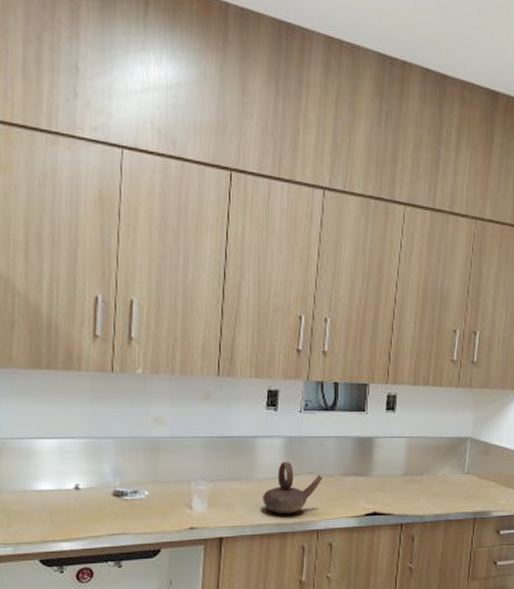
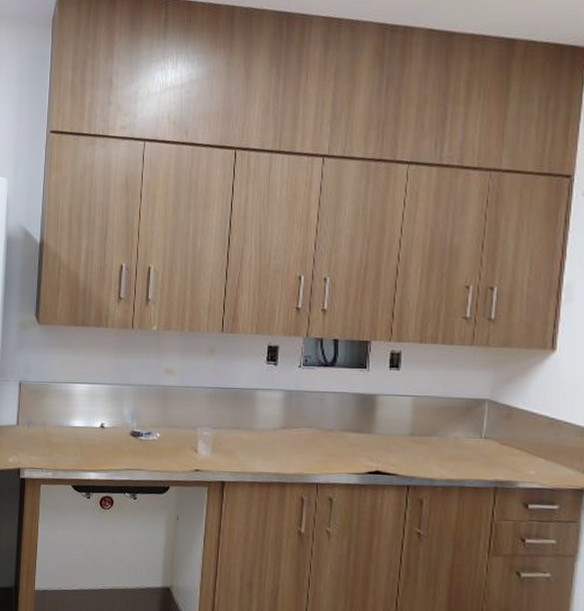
teapot: present [263,461,322,515] -> none [263,414,322,466]

